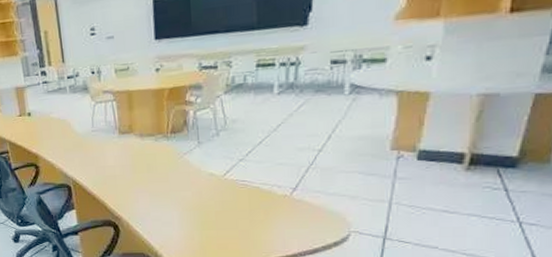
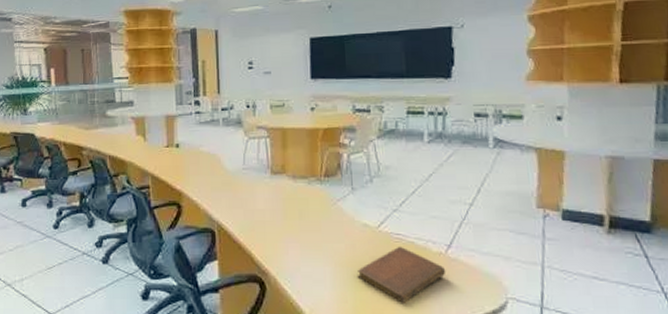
notebook: none [203,192,290,239] -> present [357,247,446,303]

